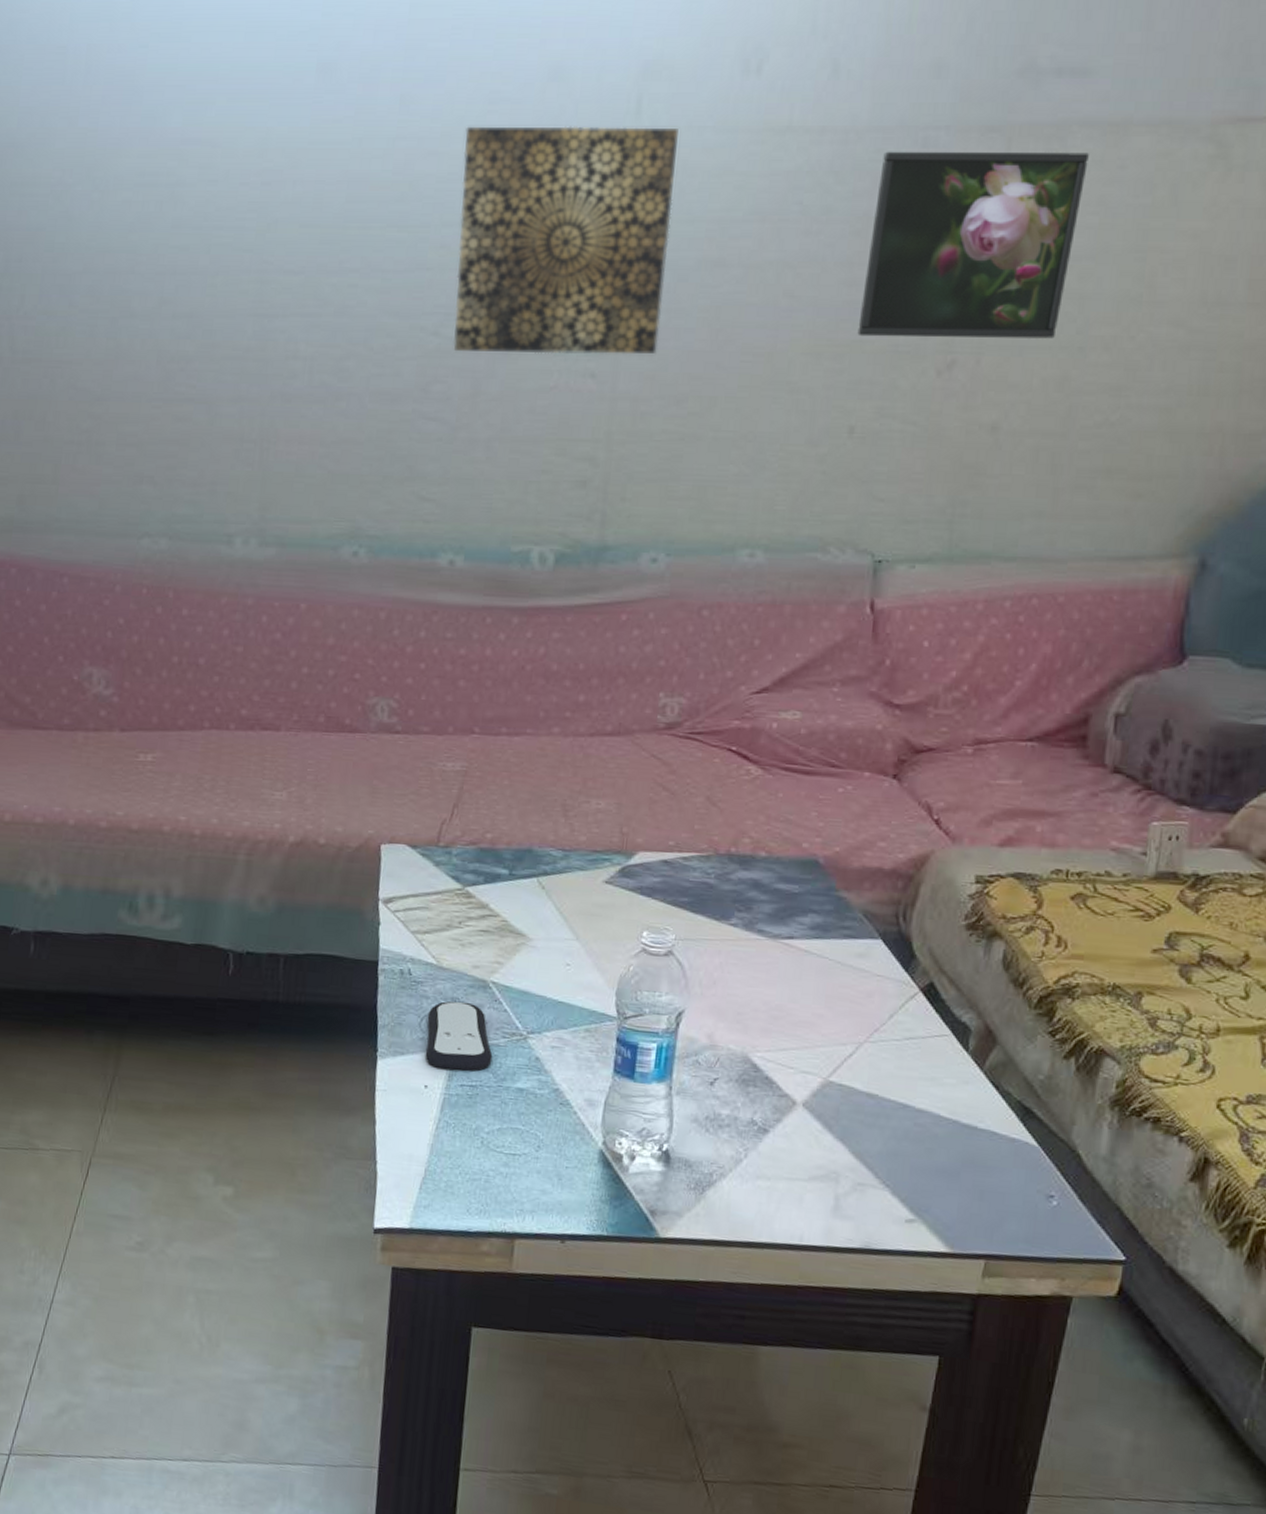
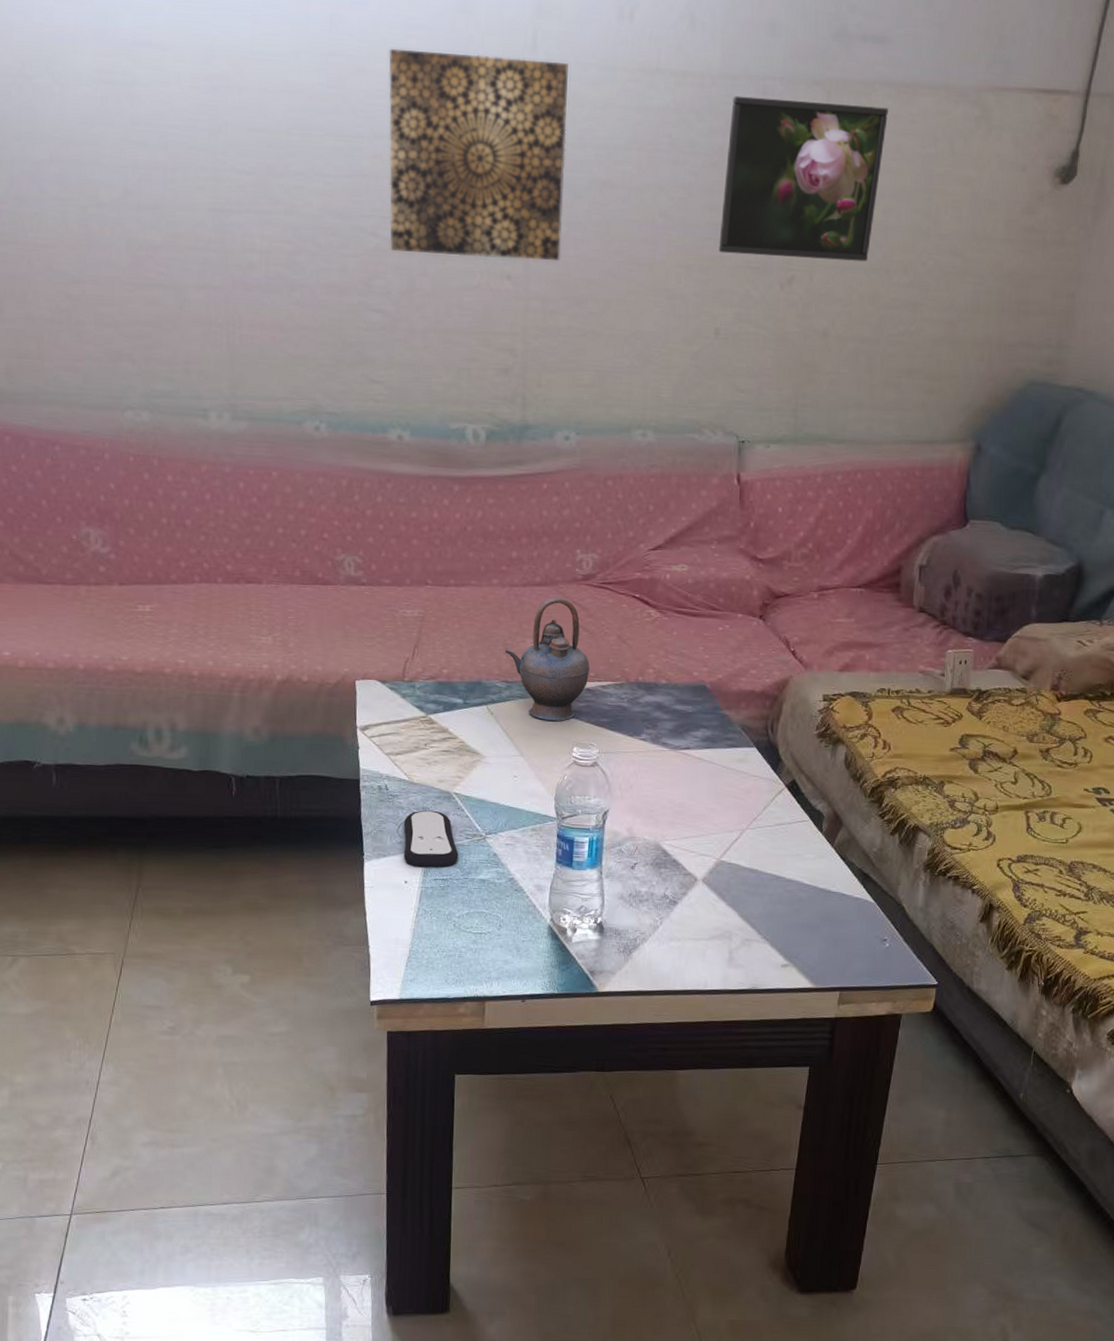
teapot: none [564,749,669,900] -> present [505,597,590,722]

